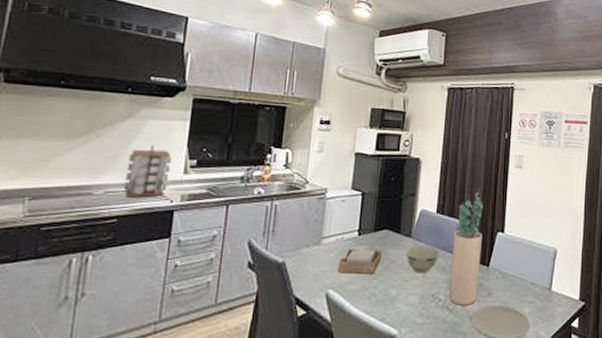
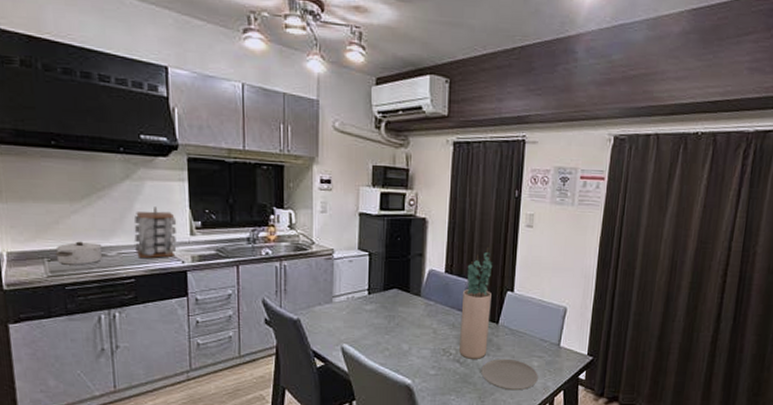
cooking pot: none [38,179,90,205] -> present [56,241,102,265]
napkin holder: present [337,248,383,274] -> none [350,306,393,330]
bowl: present [405,245,441,274] -> none [415,304,450,330]

